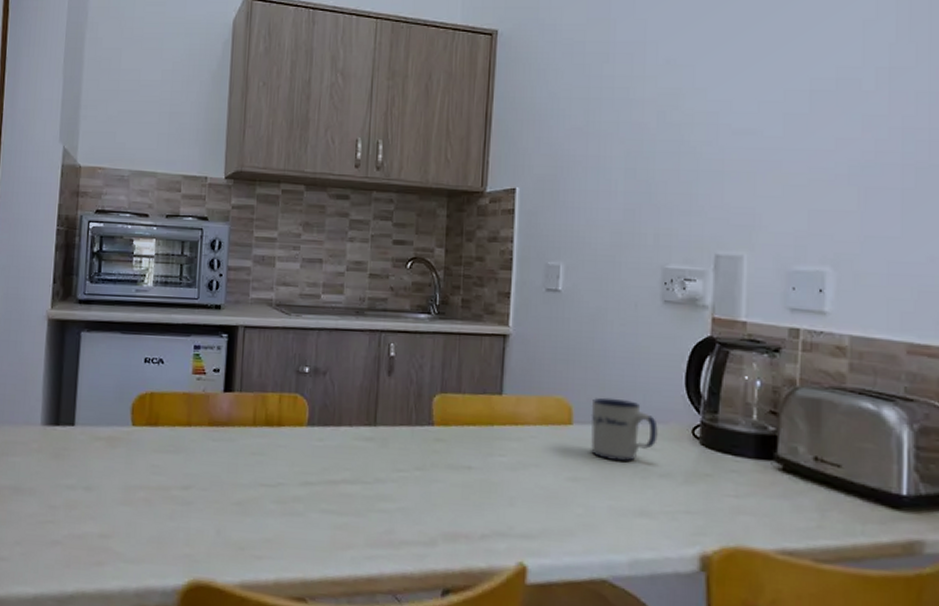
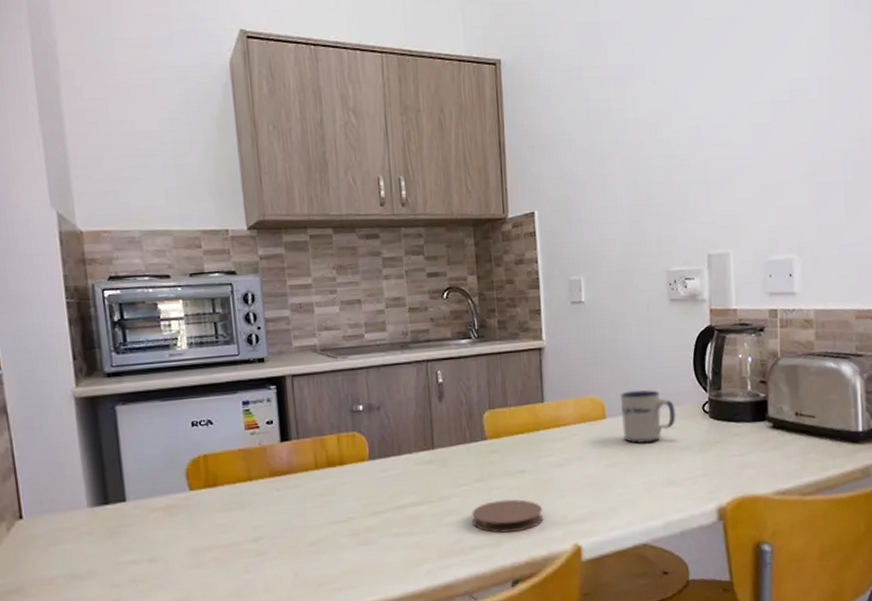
coaster: none [407,494,487,535] -> present [472,499,544,533]

